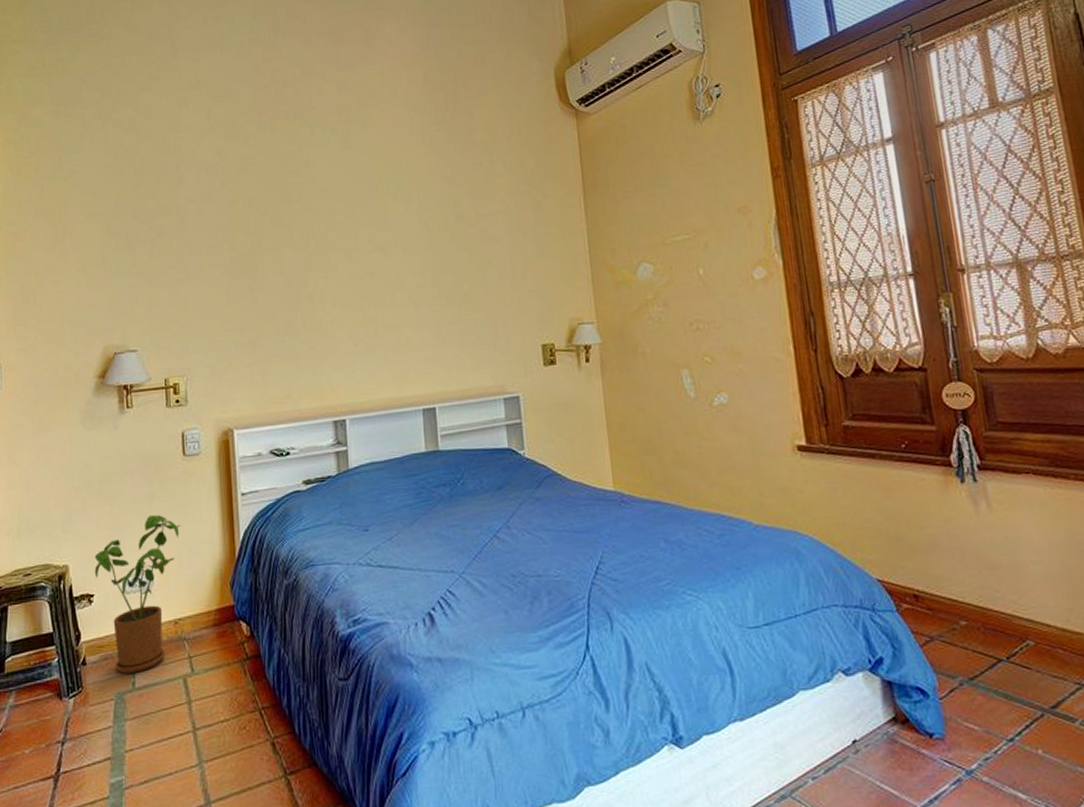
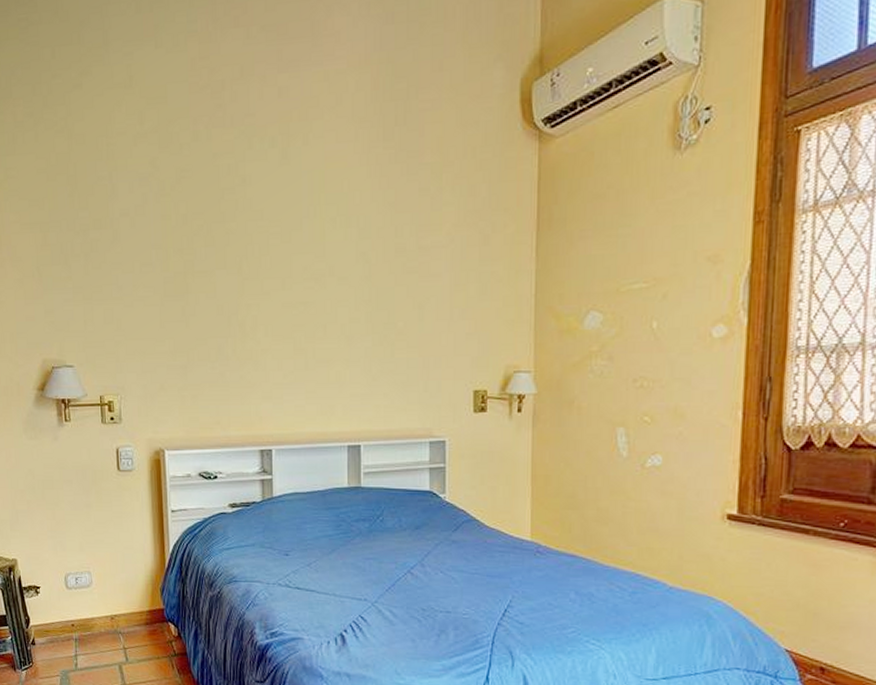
house plant: present [94,515,181,673] -> none [39,523,116,656]

